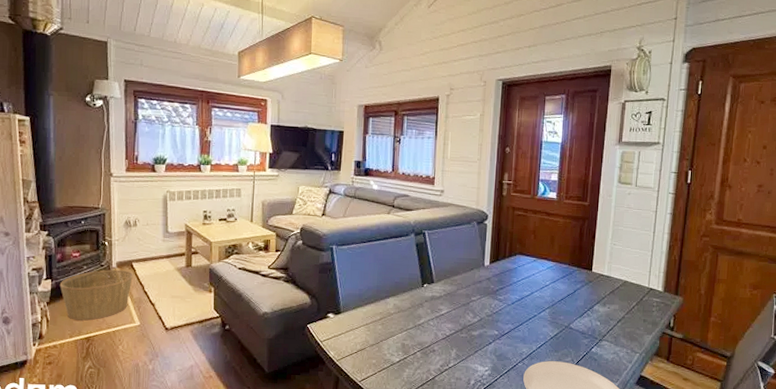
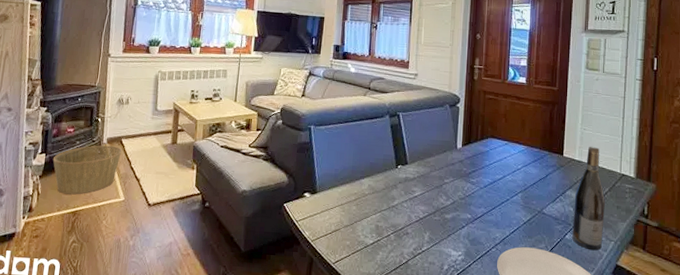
wine bottle: none [598,261,632,363] -> present [572,146,605,251]

